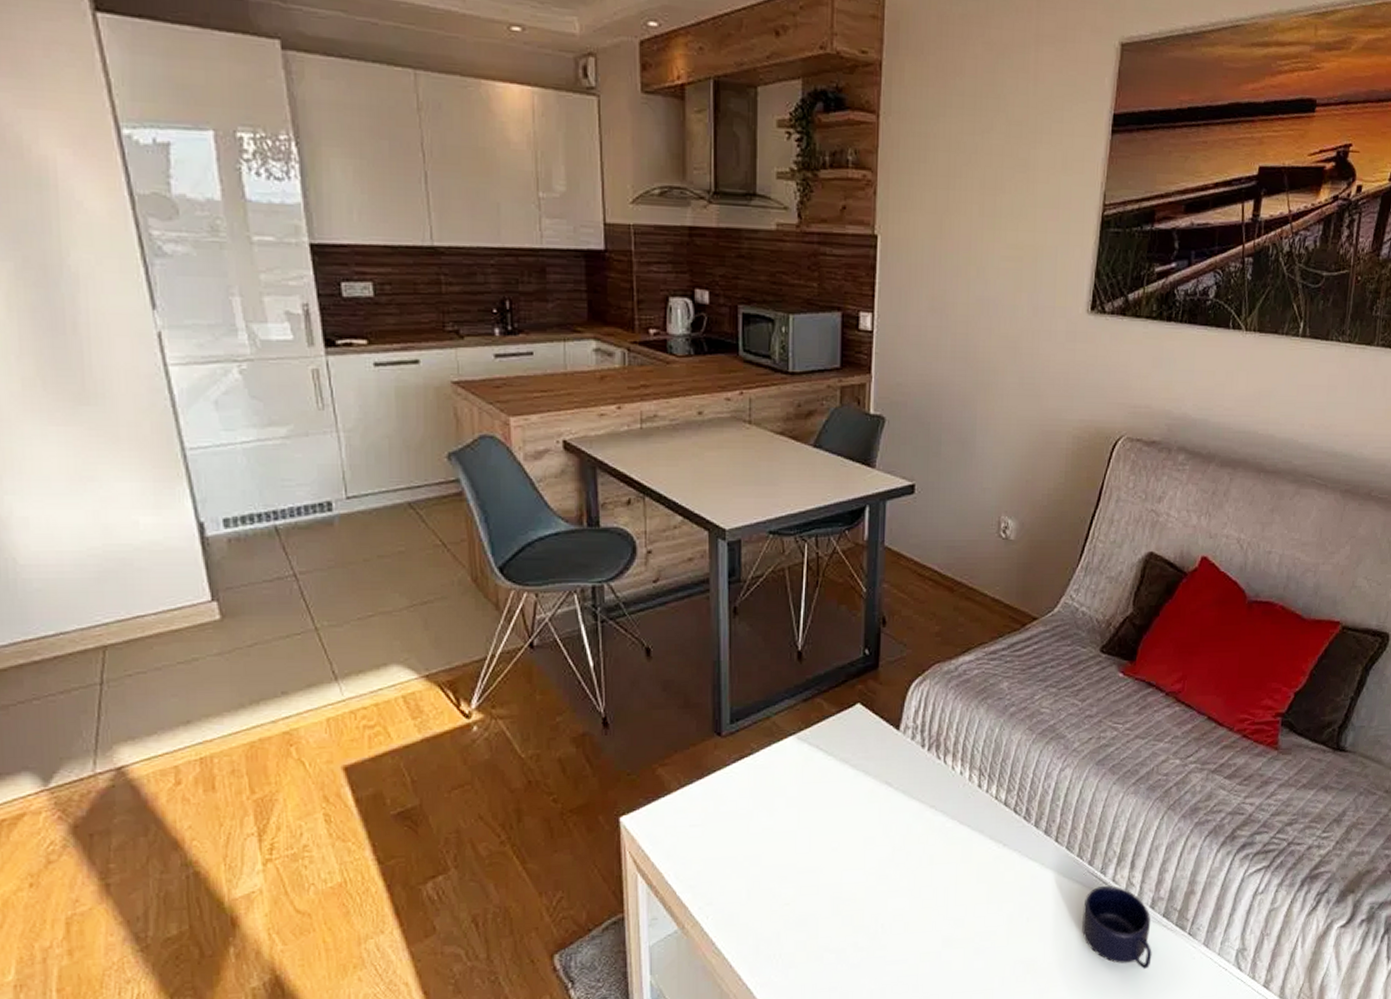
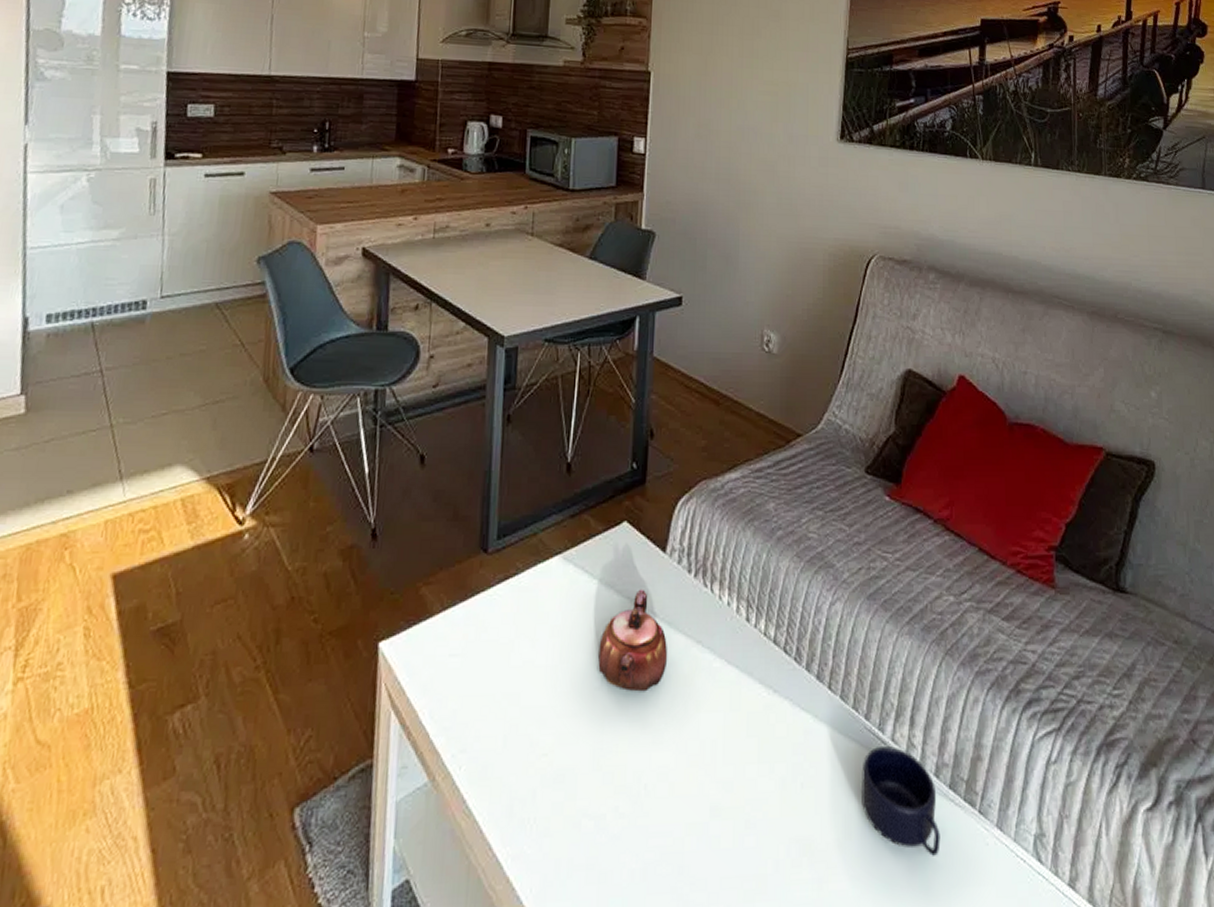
teapot: none [835,763,903,850] -> present [598,589,668,692]

